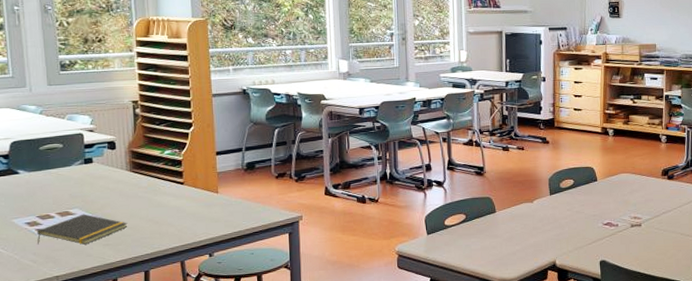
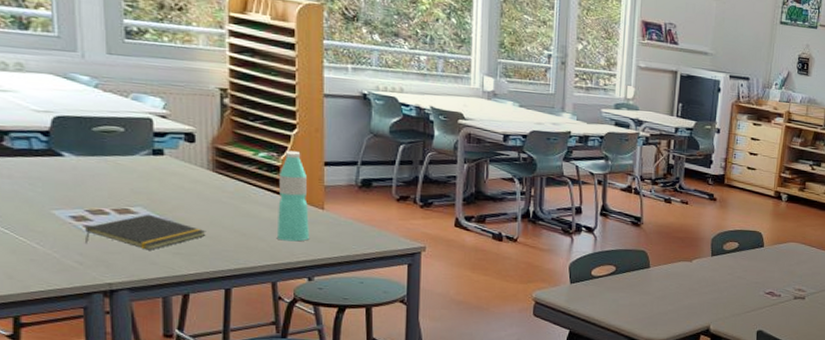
water bottle: none [182,146,208,224] -> present [276,150,309,242]

